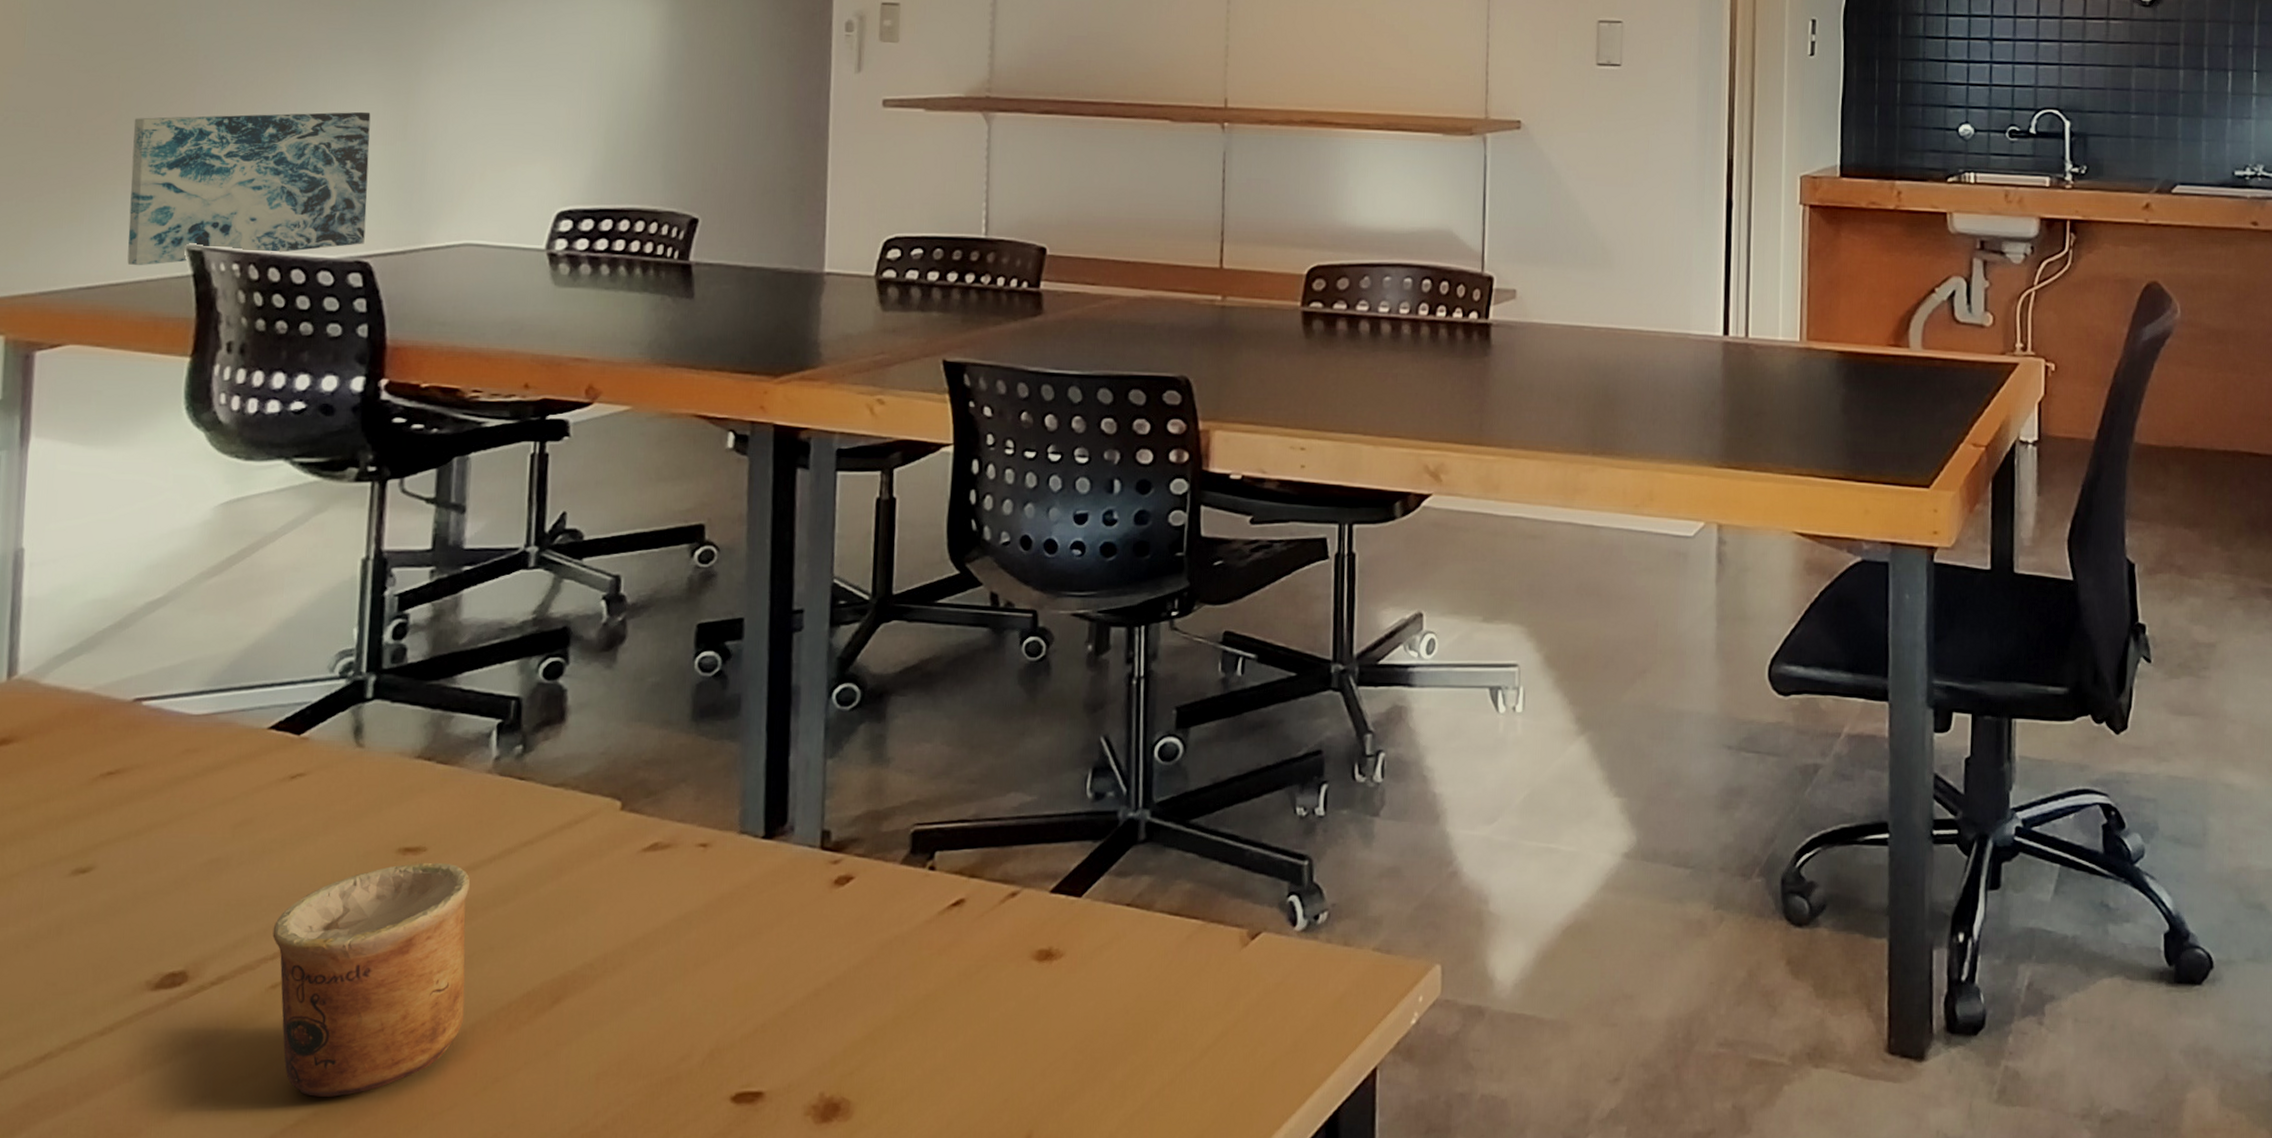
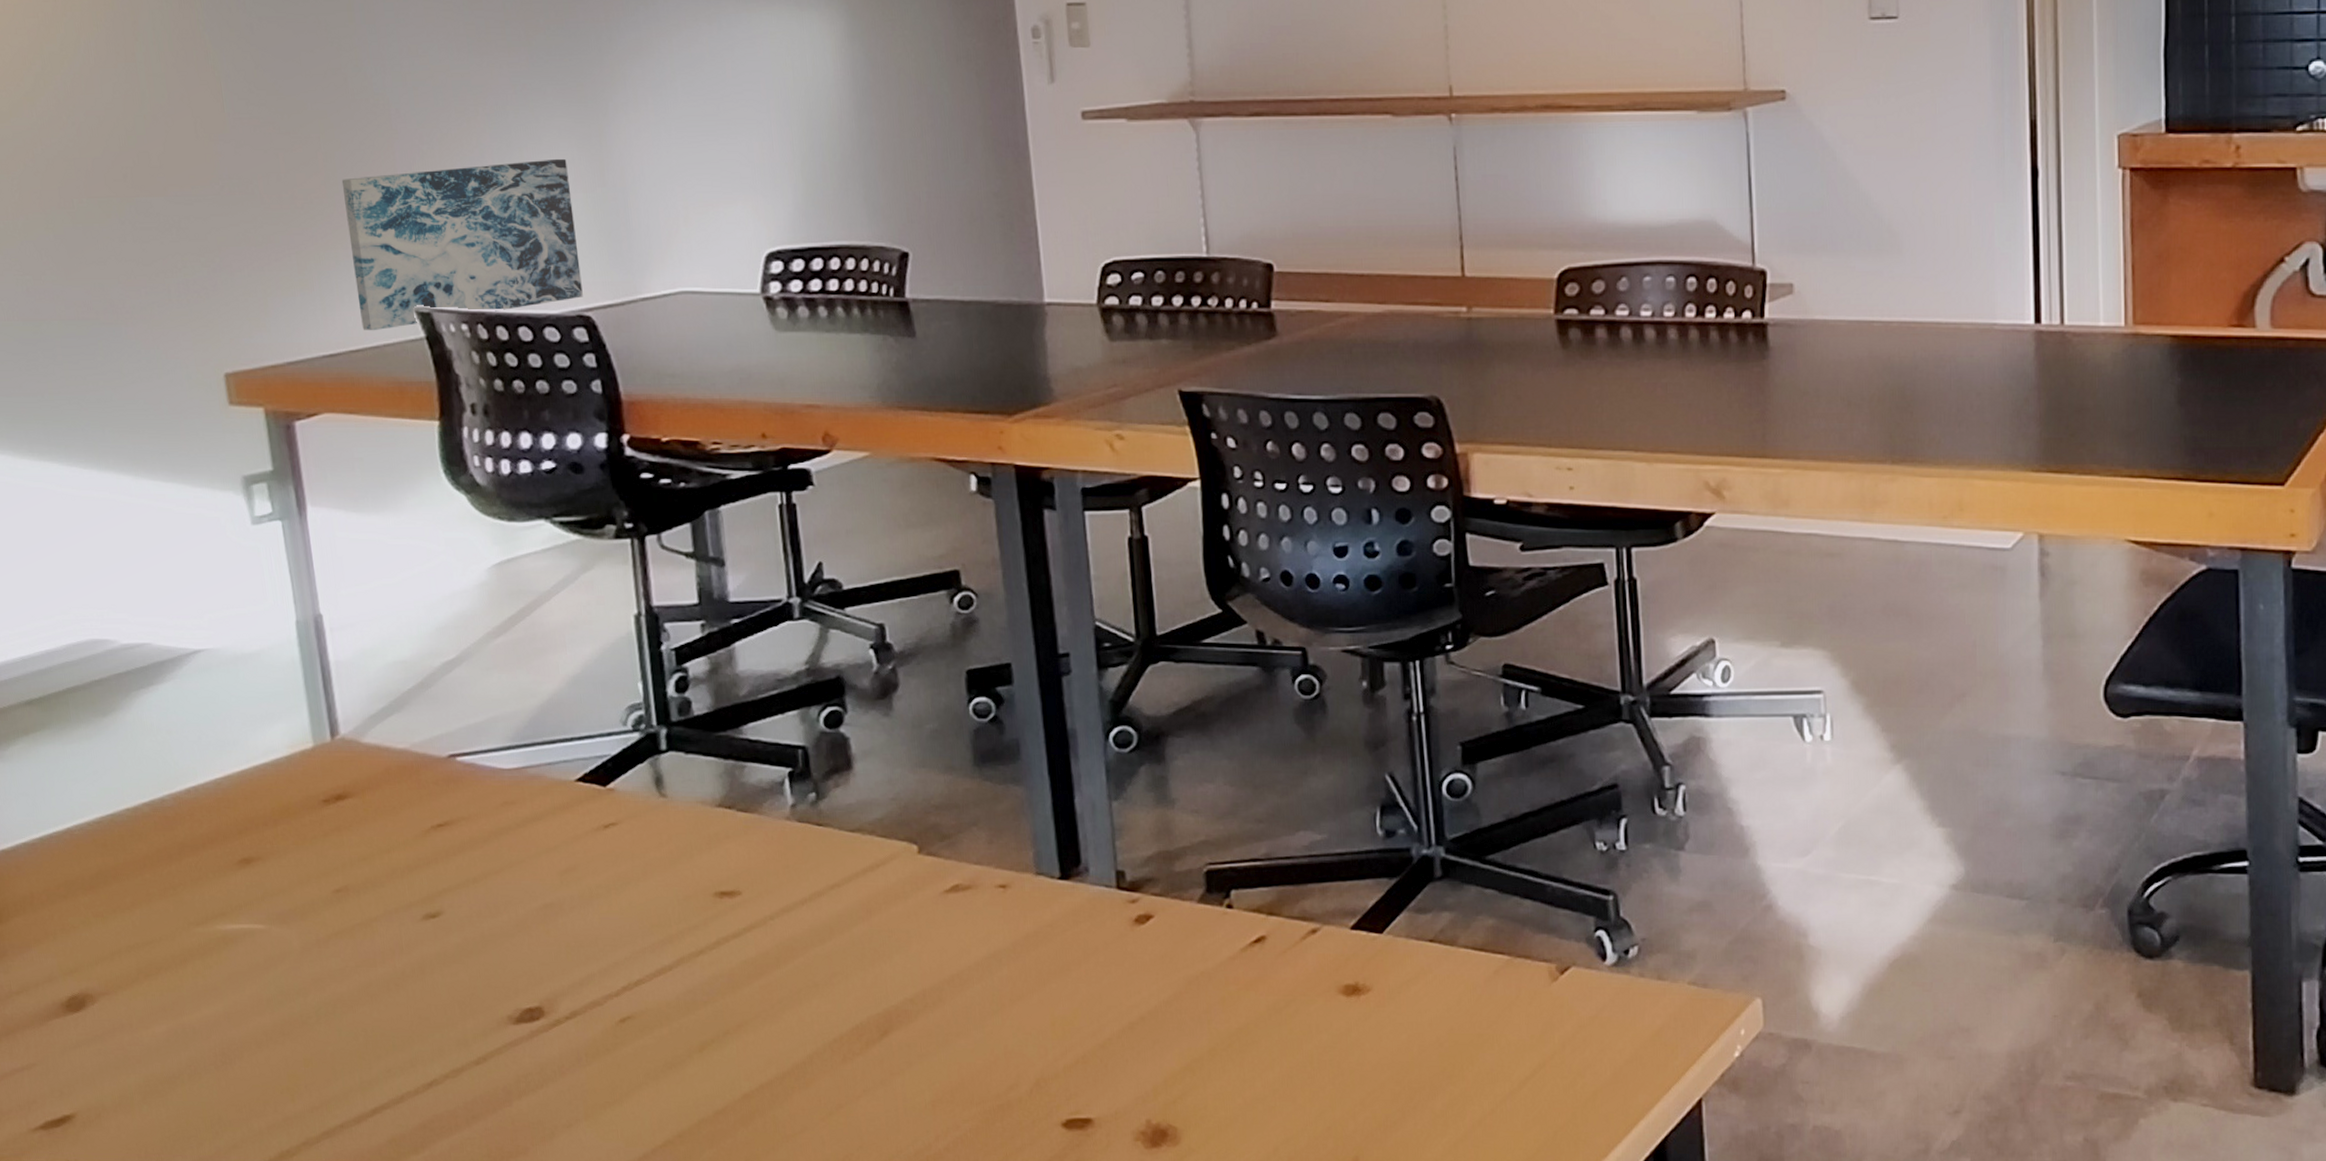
cup: present [272,862,471,1097] -> none [612,905,801,1121]

